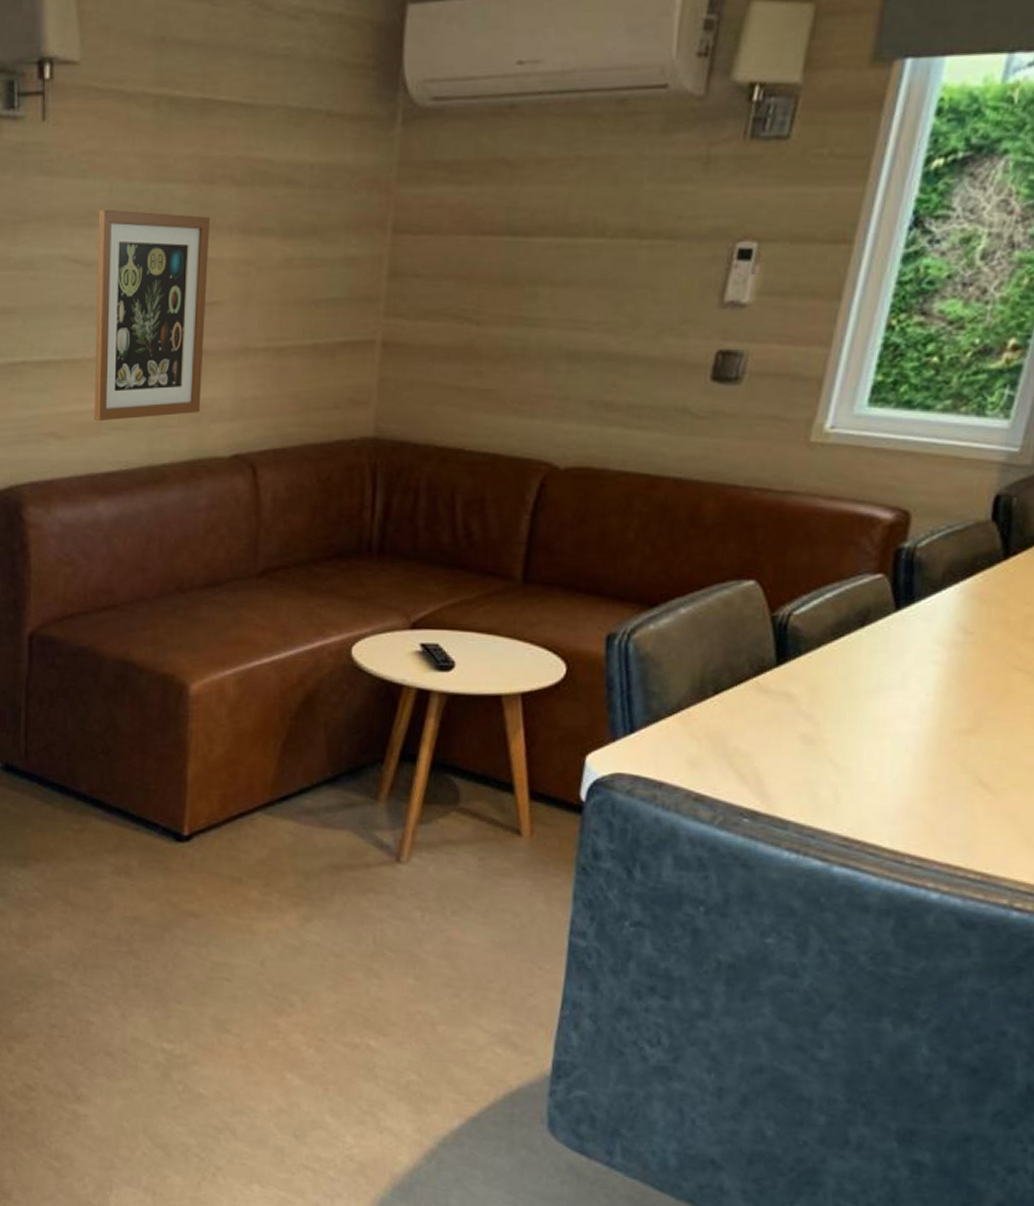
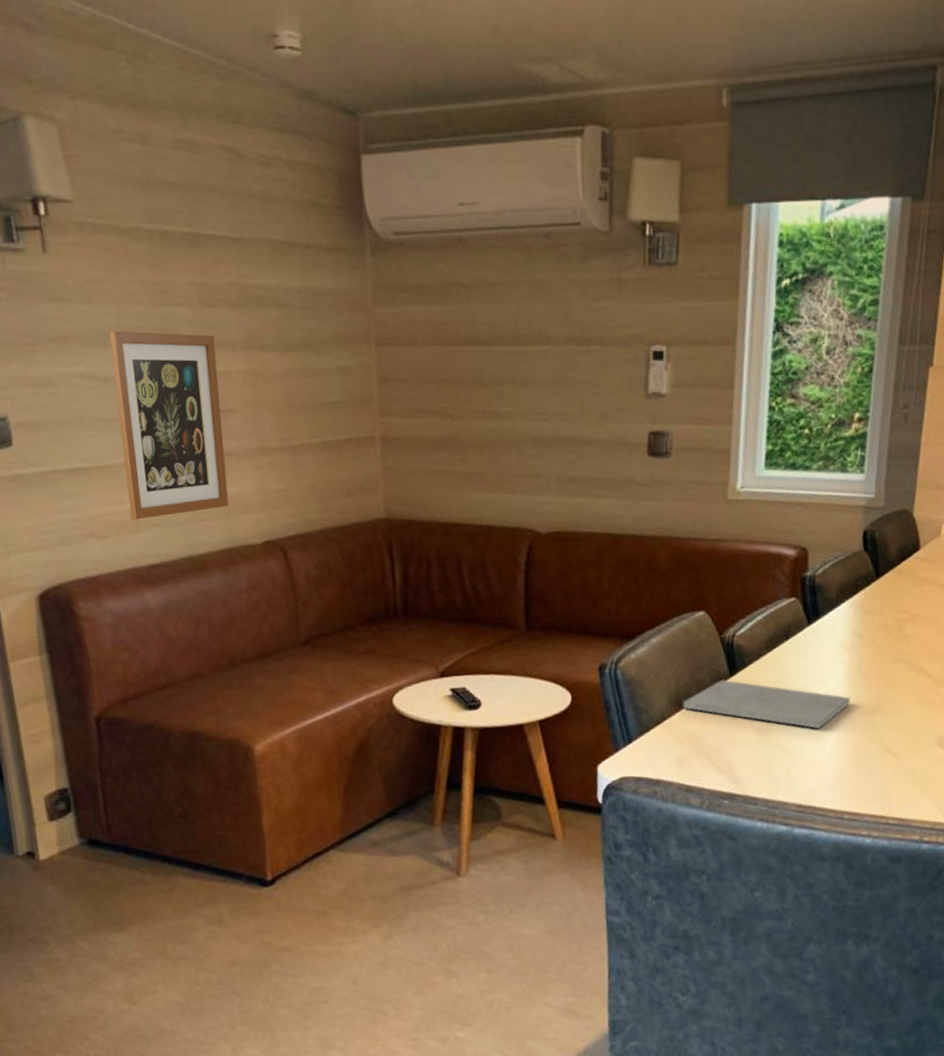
notepad: none [707,668,940,745] -> present [683,680,851,729]

